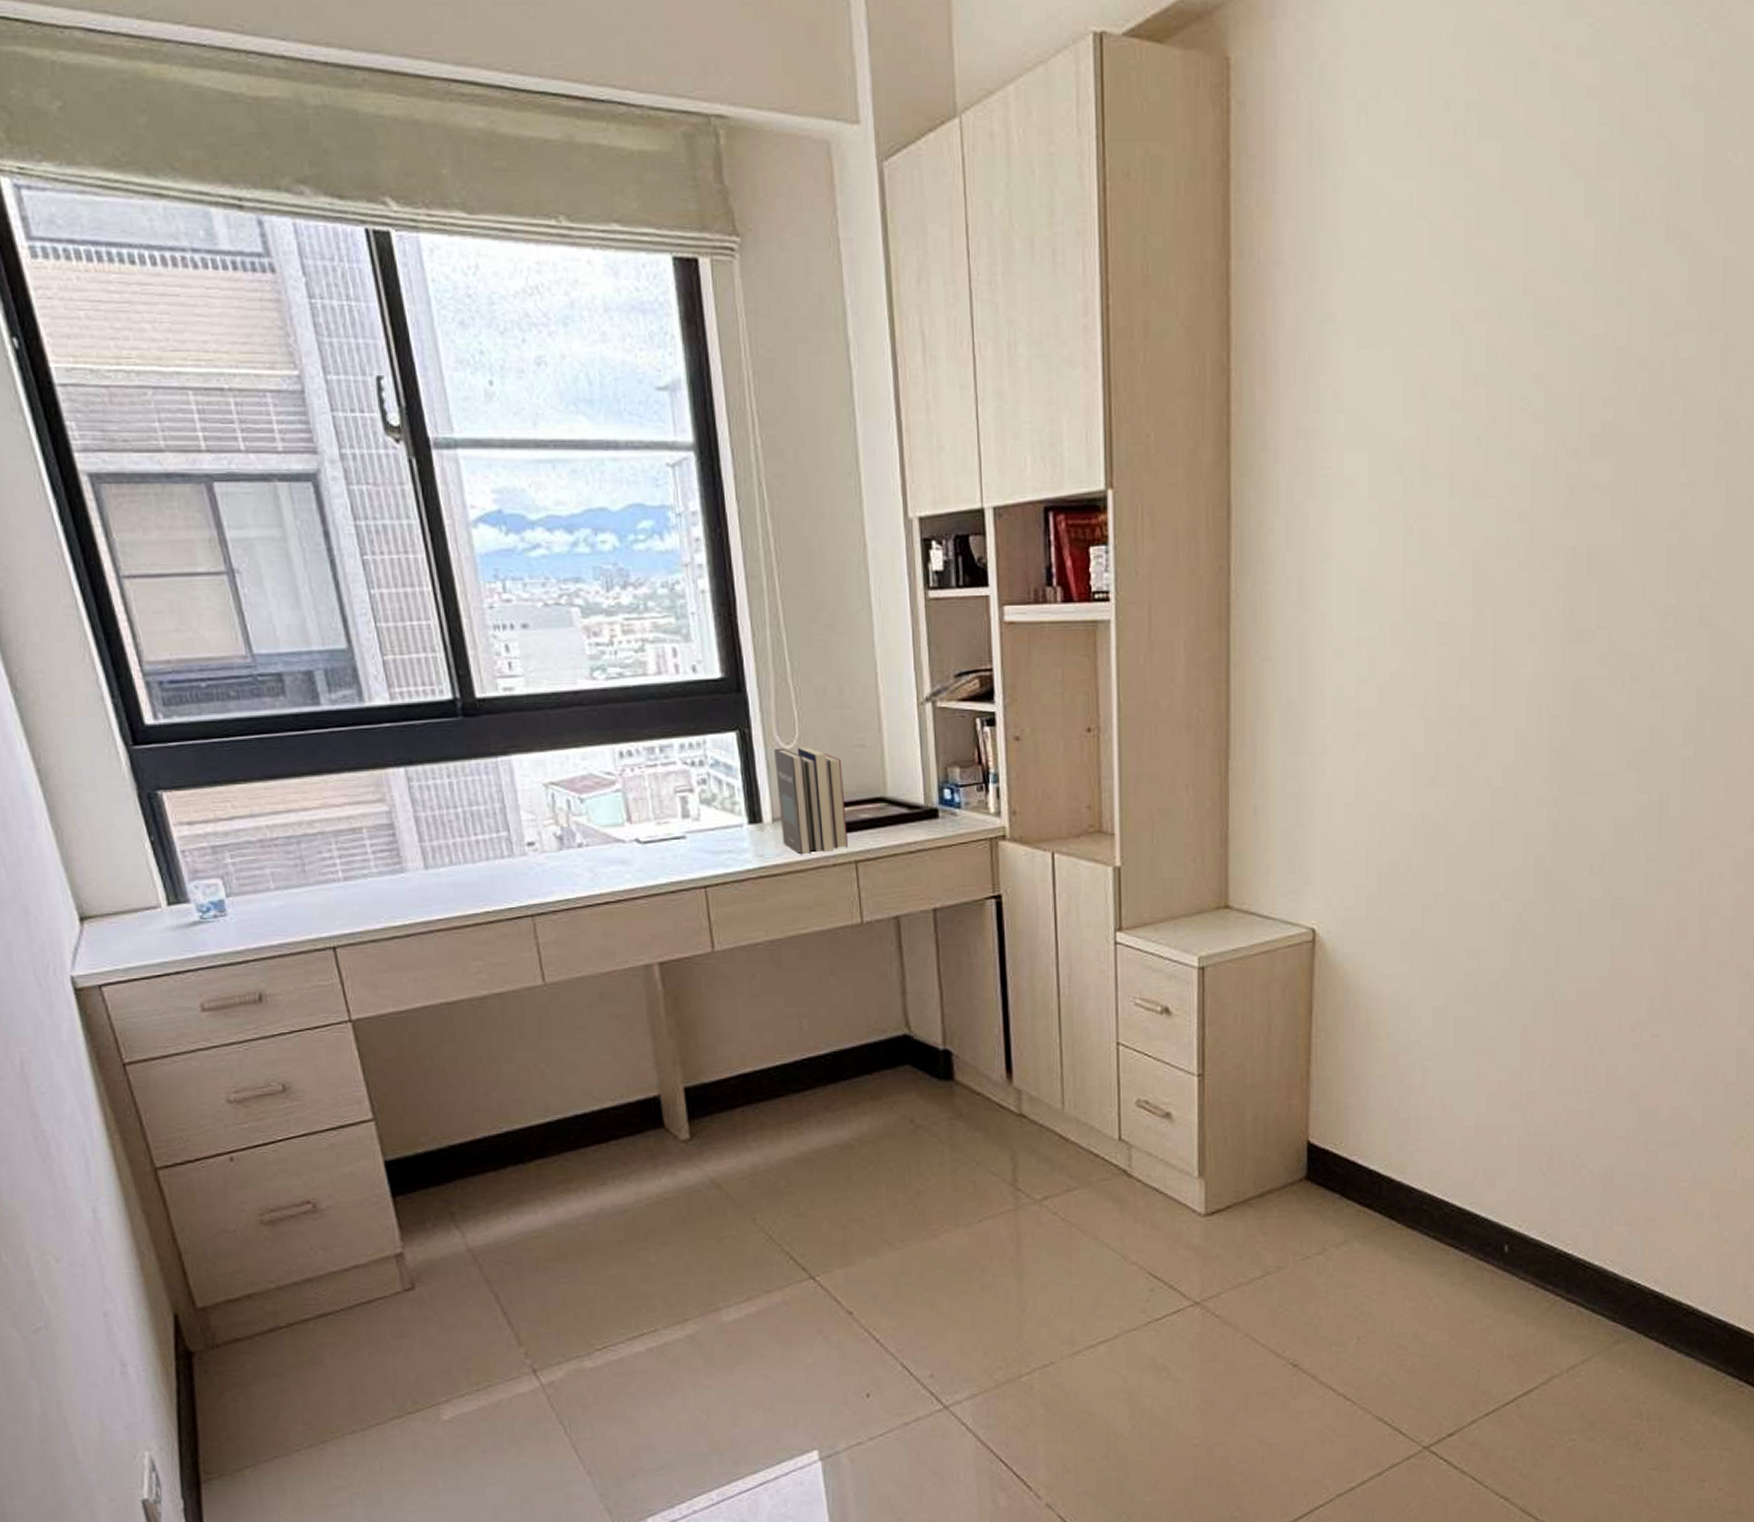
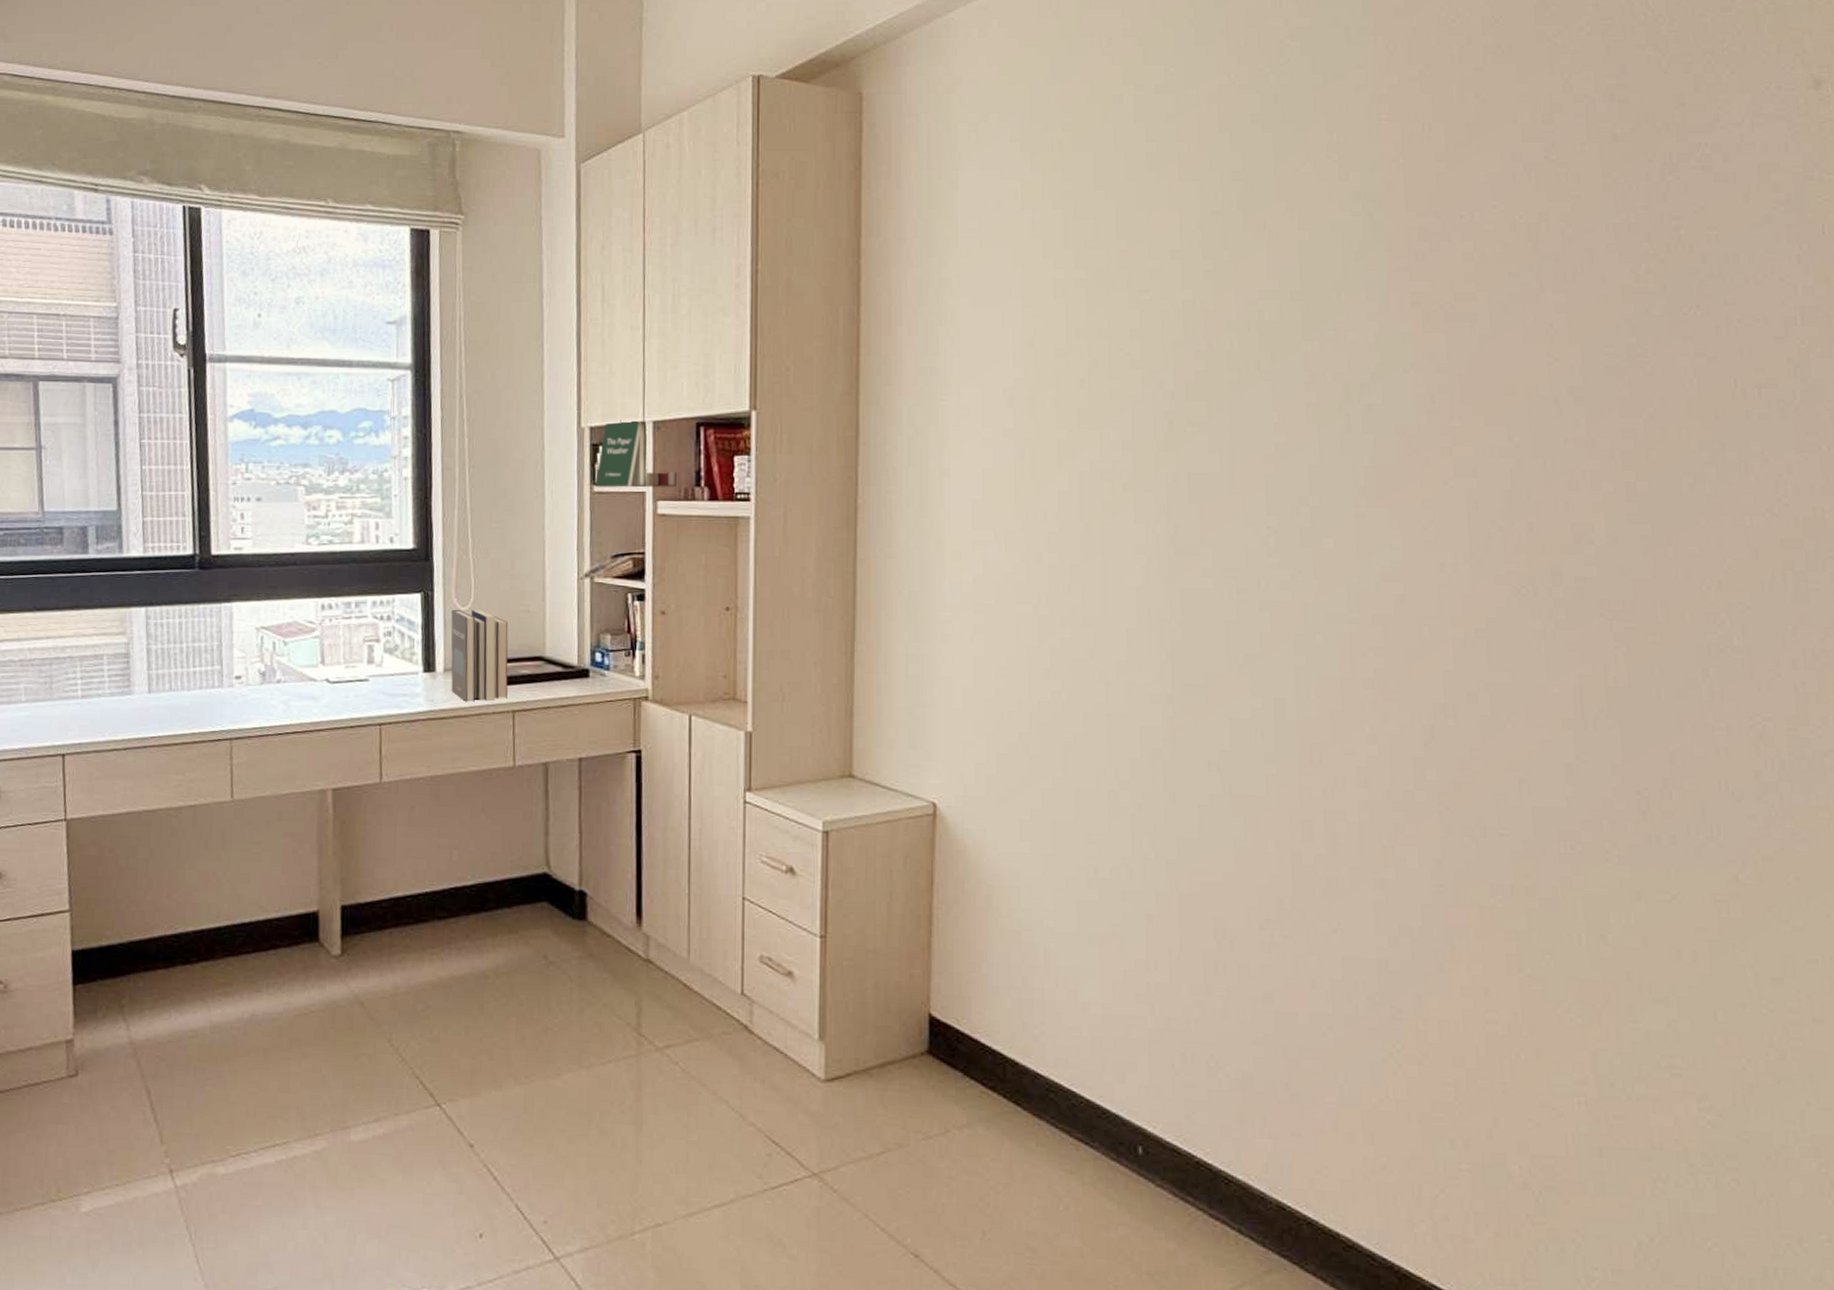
books: none [930,506,1024,592] -> present [595,420,677,488]

